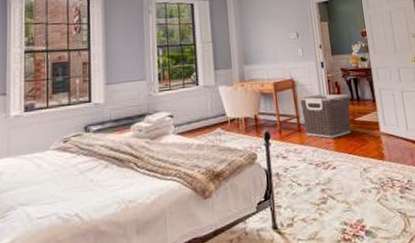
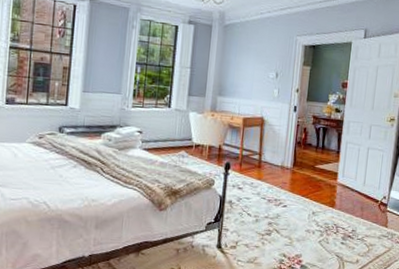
clothes hamper: present [300,94,352,138] -> none [264,136,315,180]

